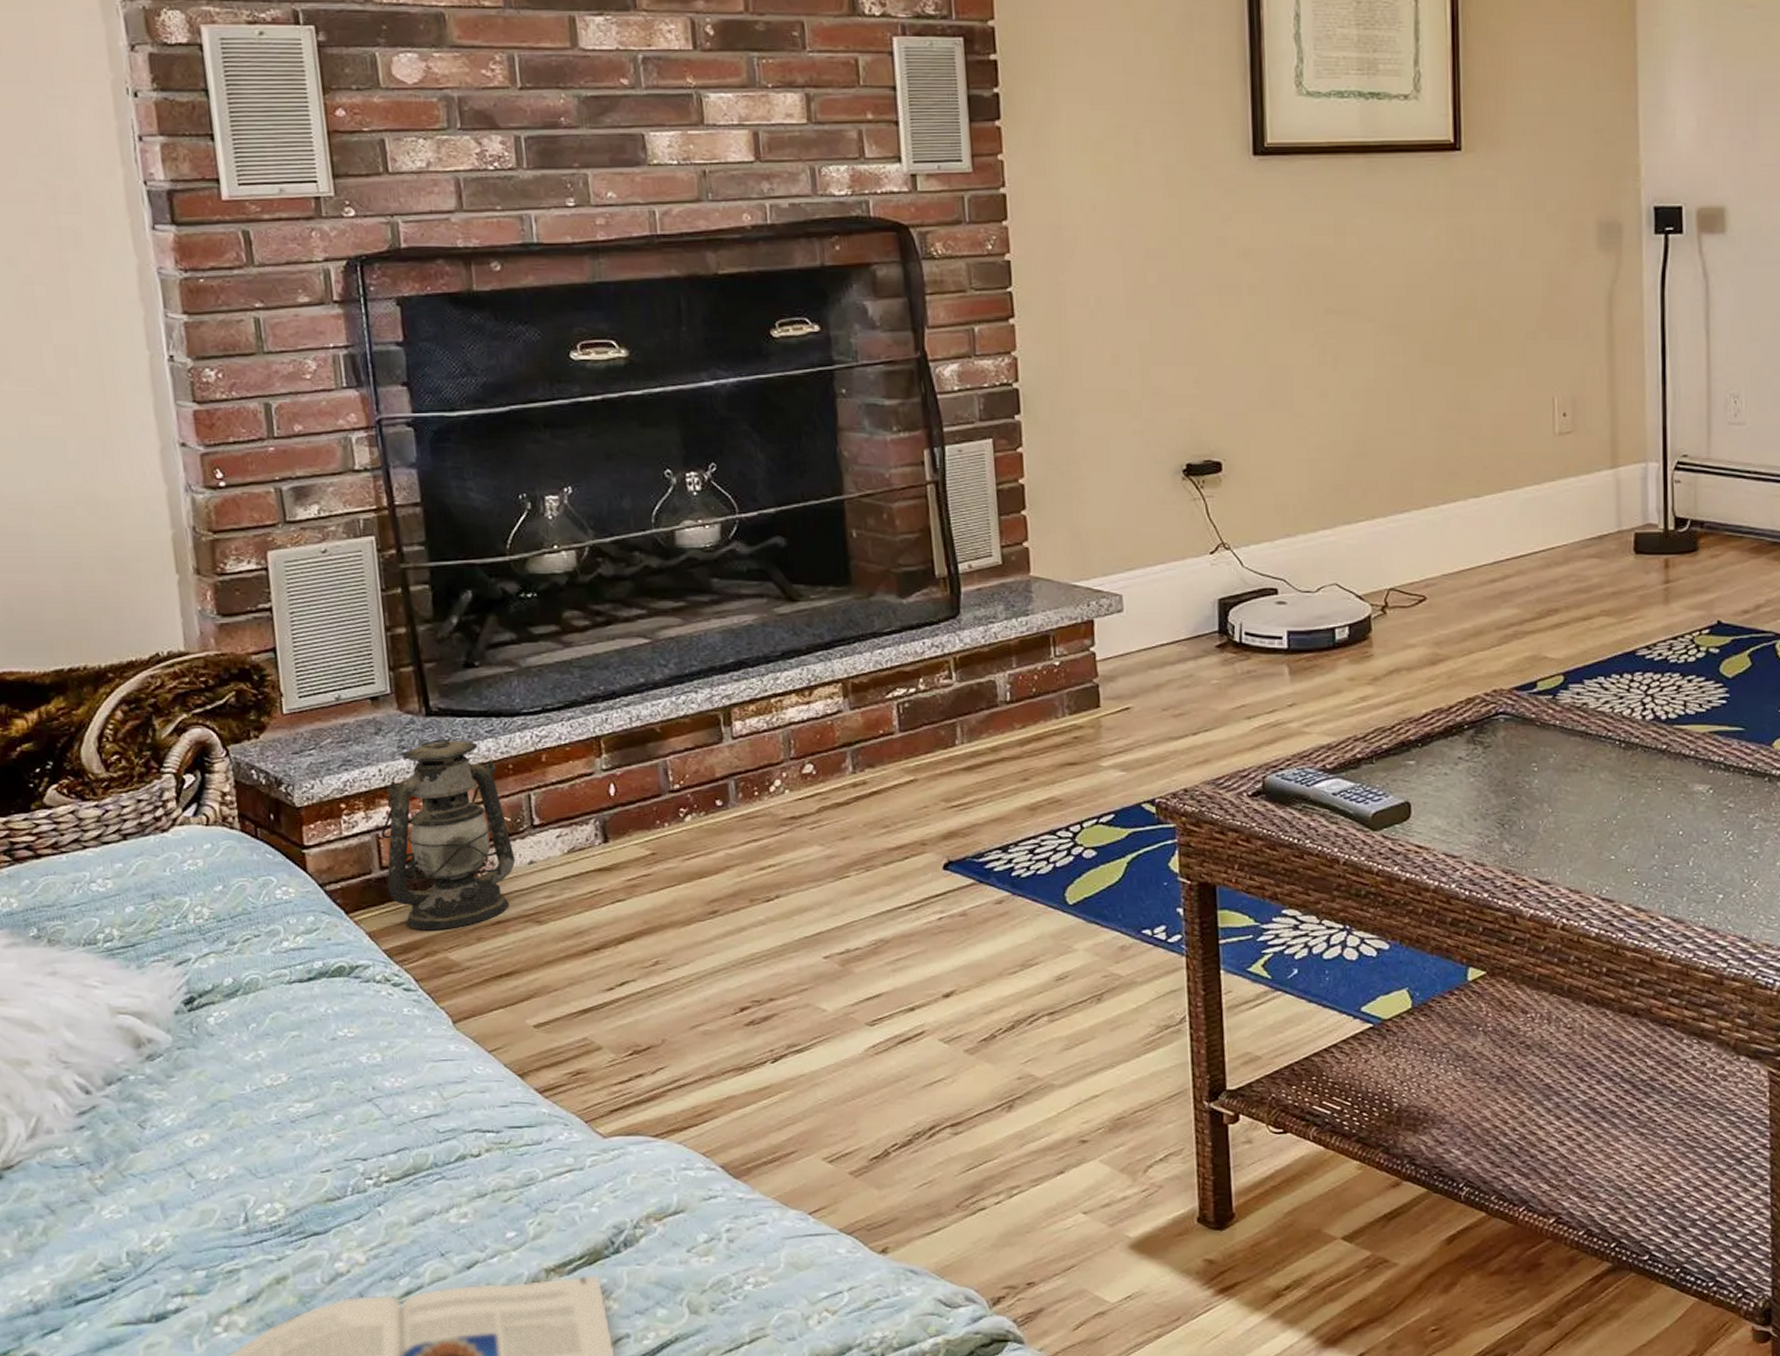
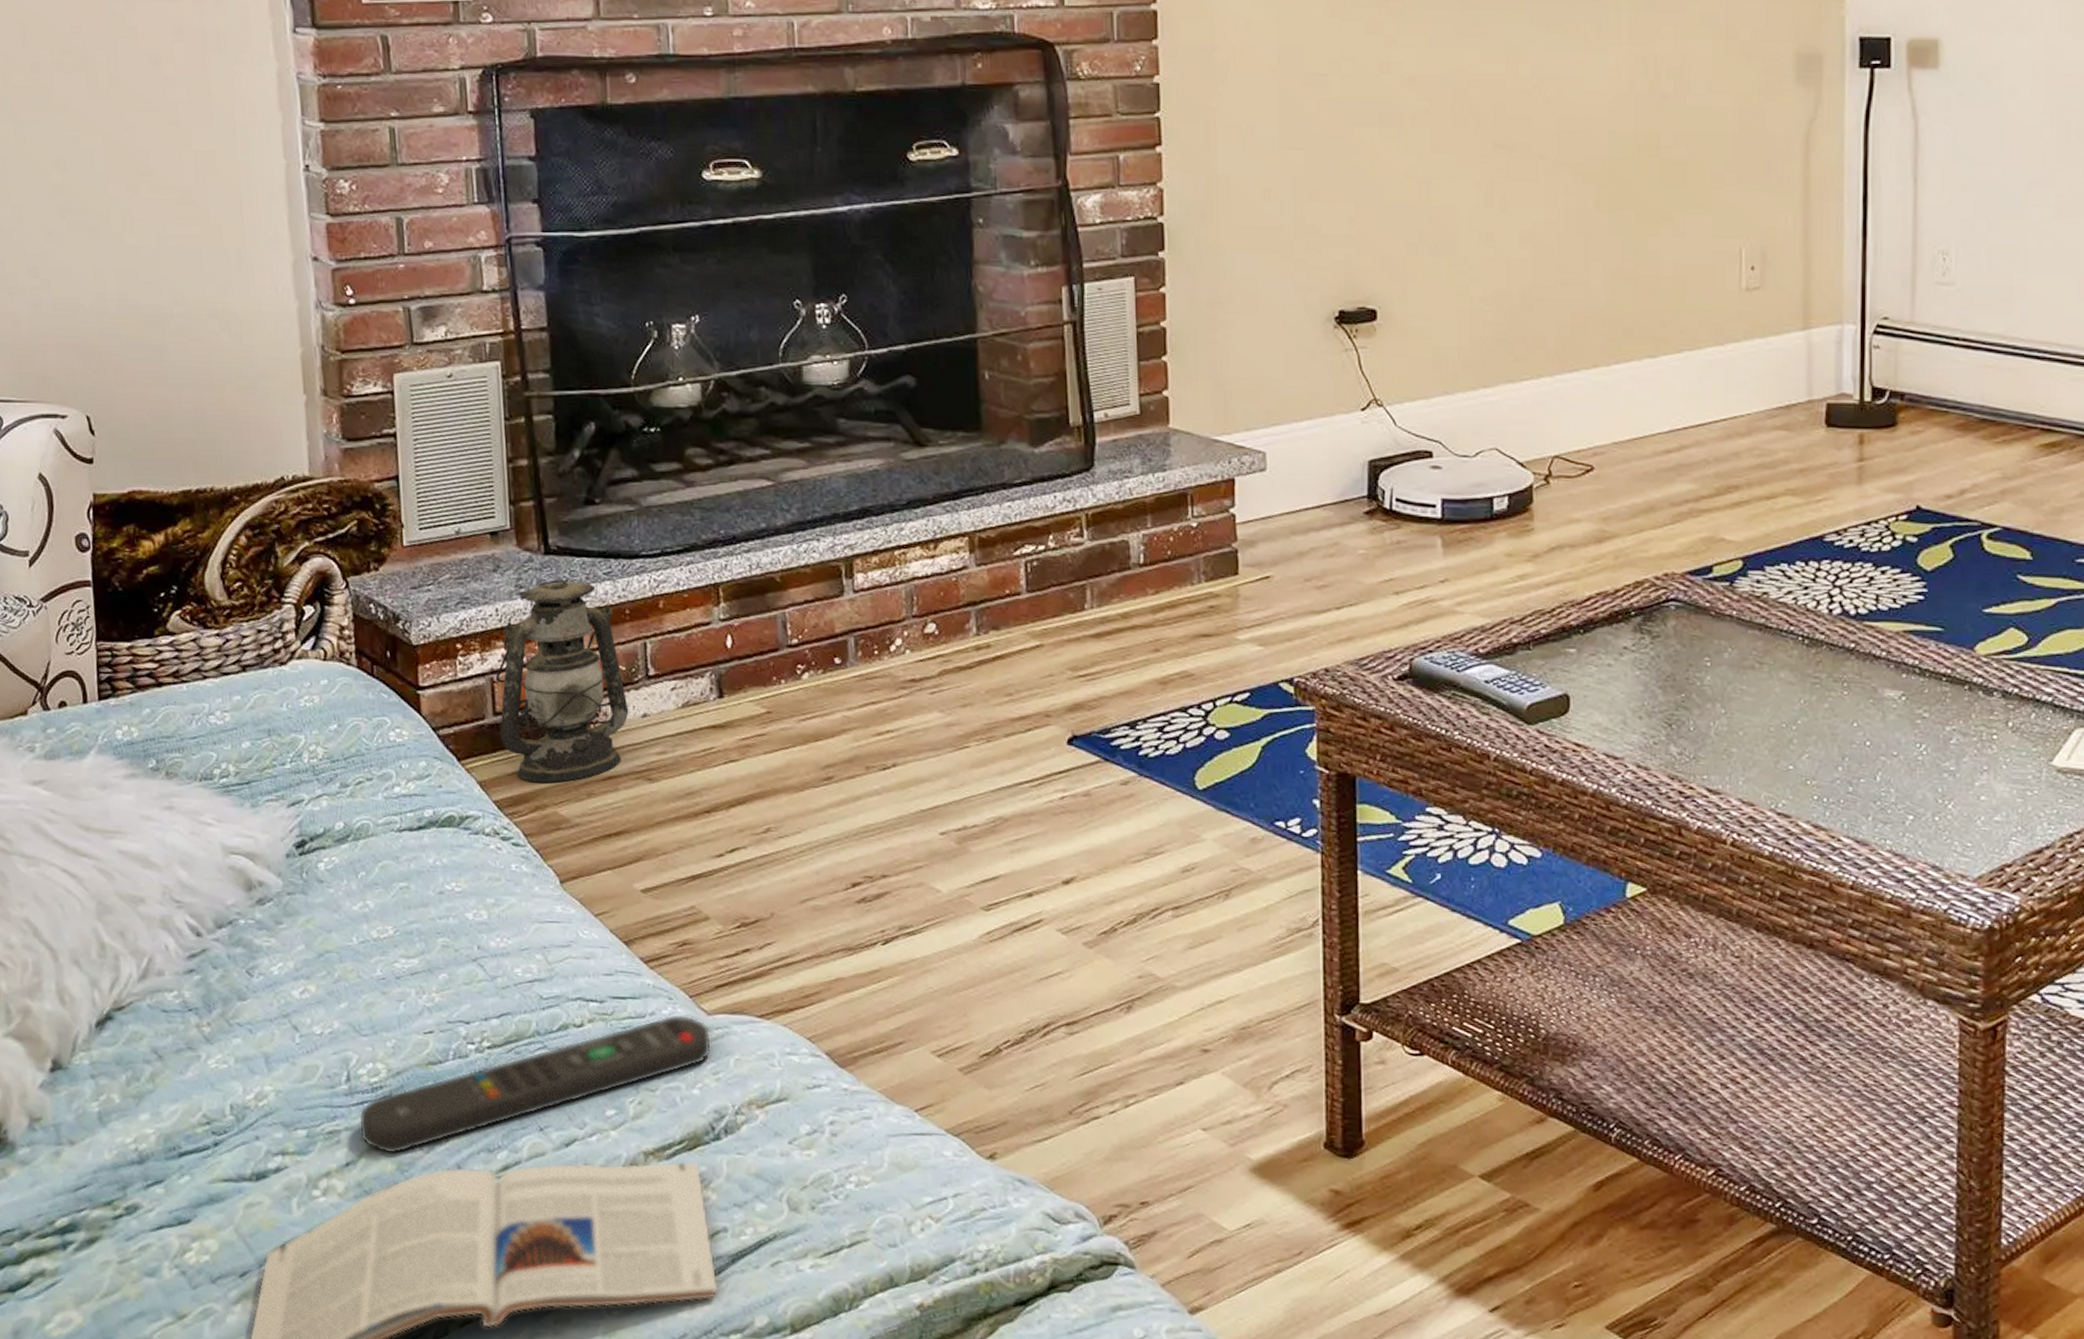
remote control: none [258,1139,609,1287] -> present [358,1014,712,1154]

